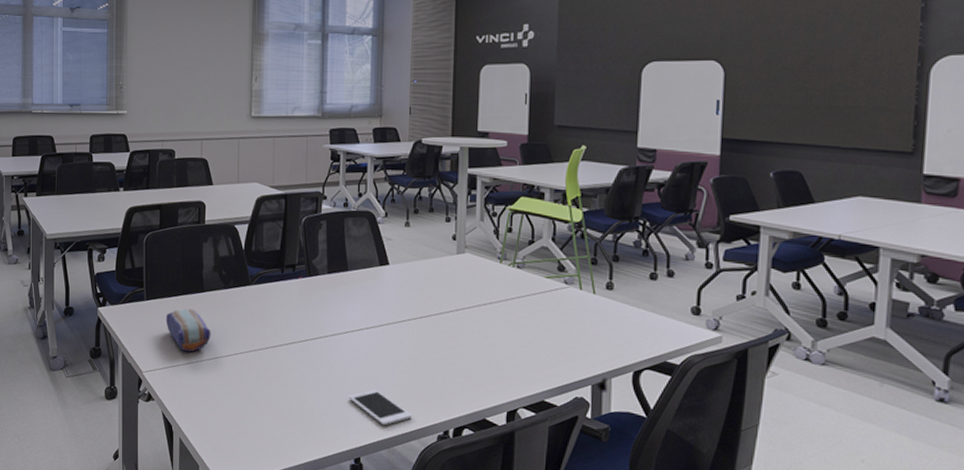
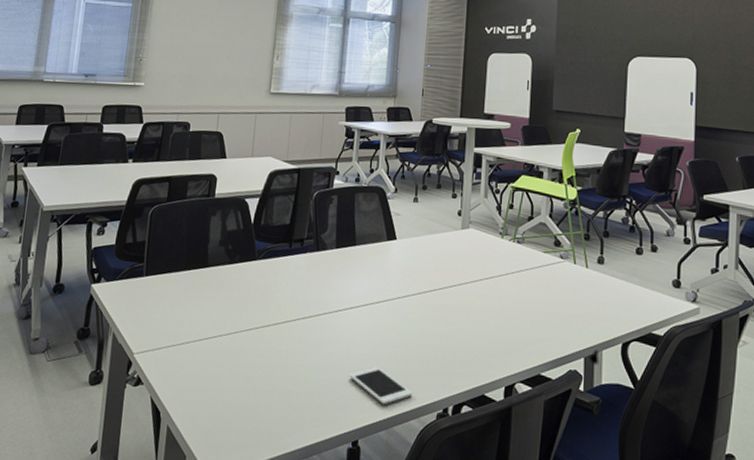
pencil case: present [165,308,211,352] -> none [164,285,212,331]

